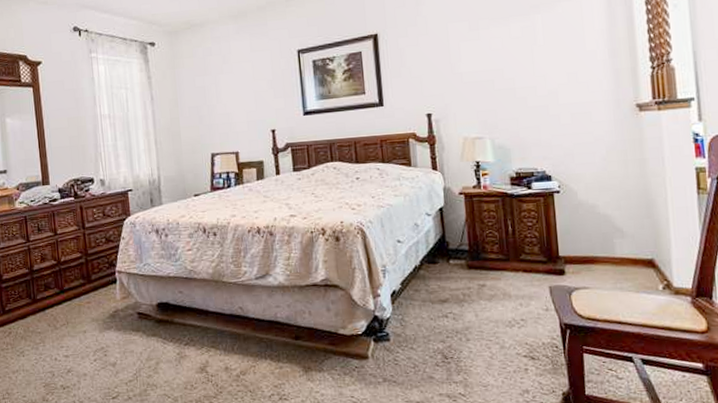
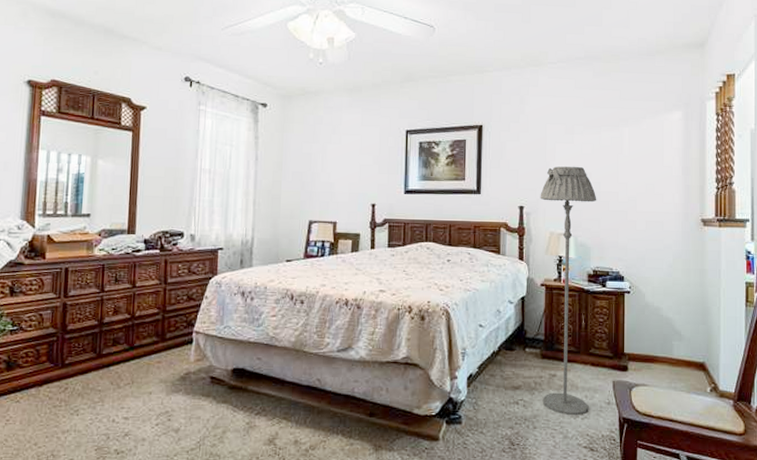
floor lamp: none [448,64,524,325] -> present [540,166,597,416]

